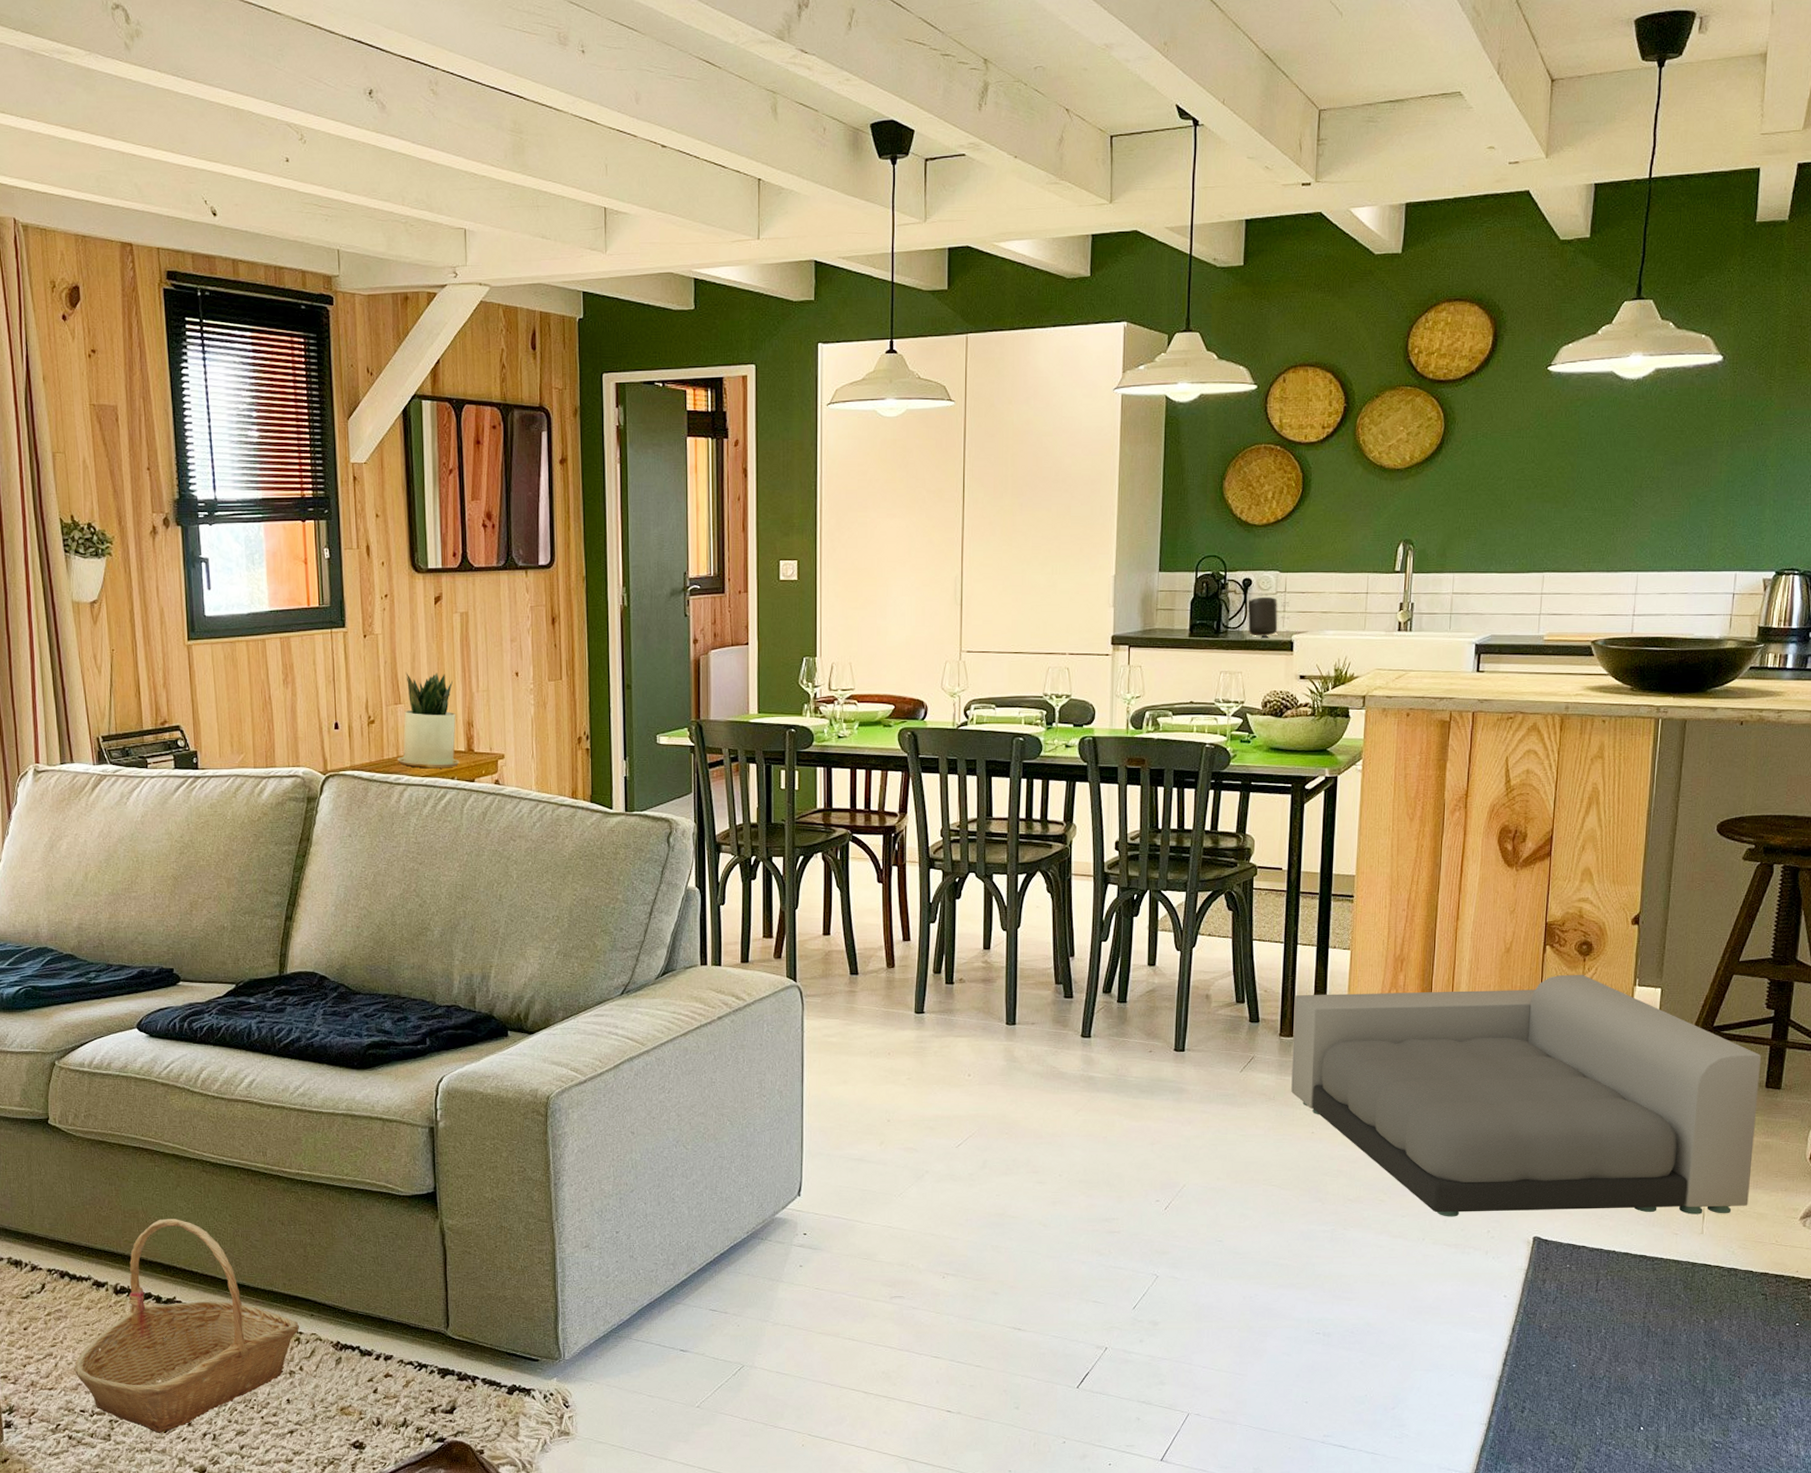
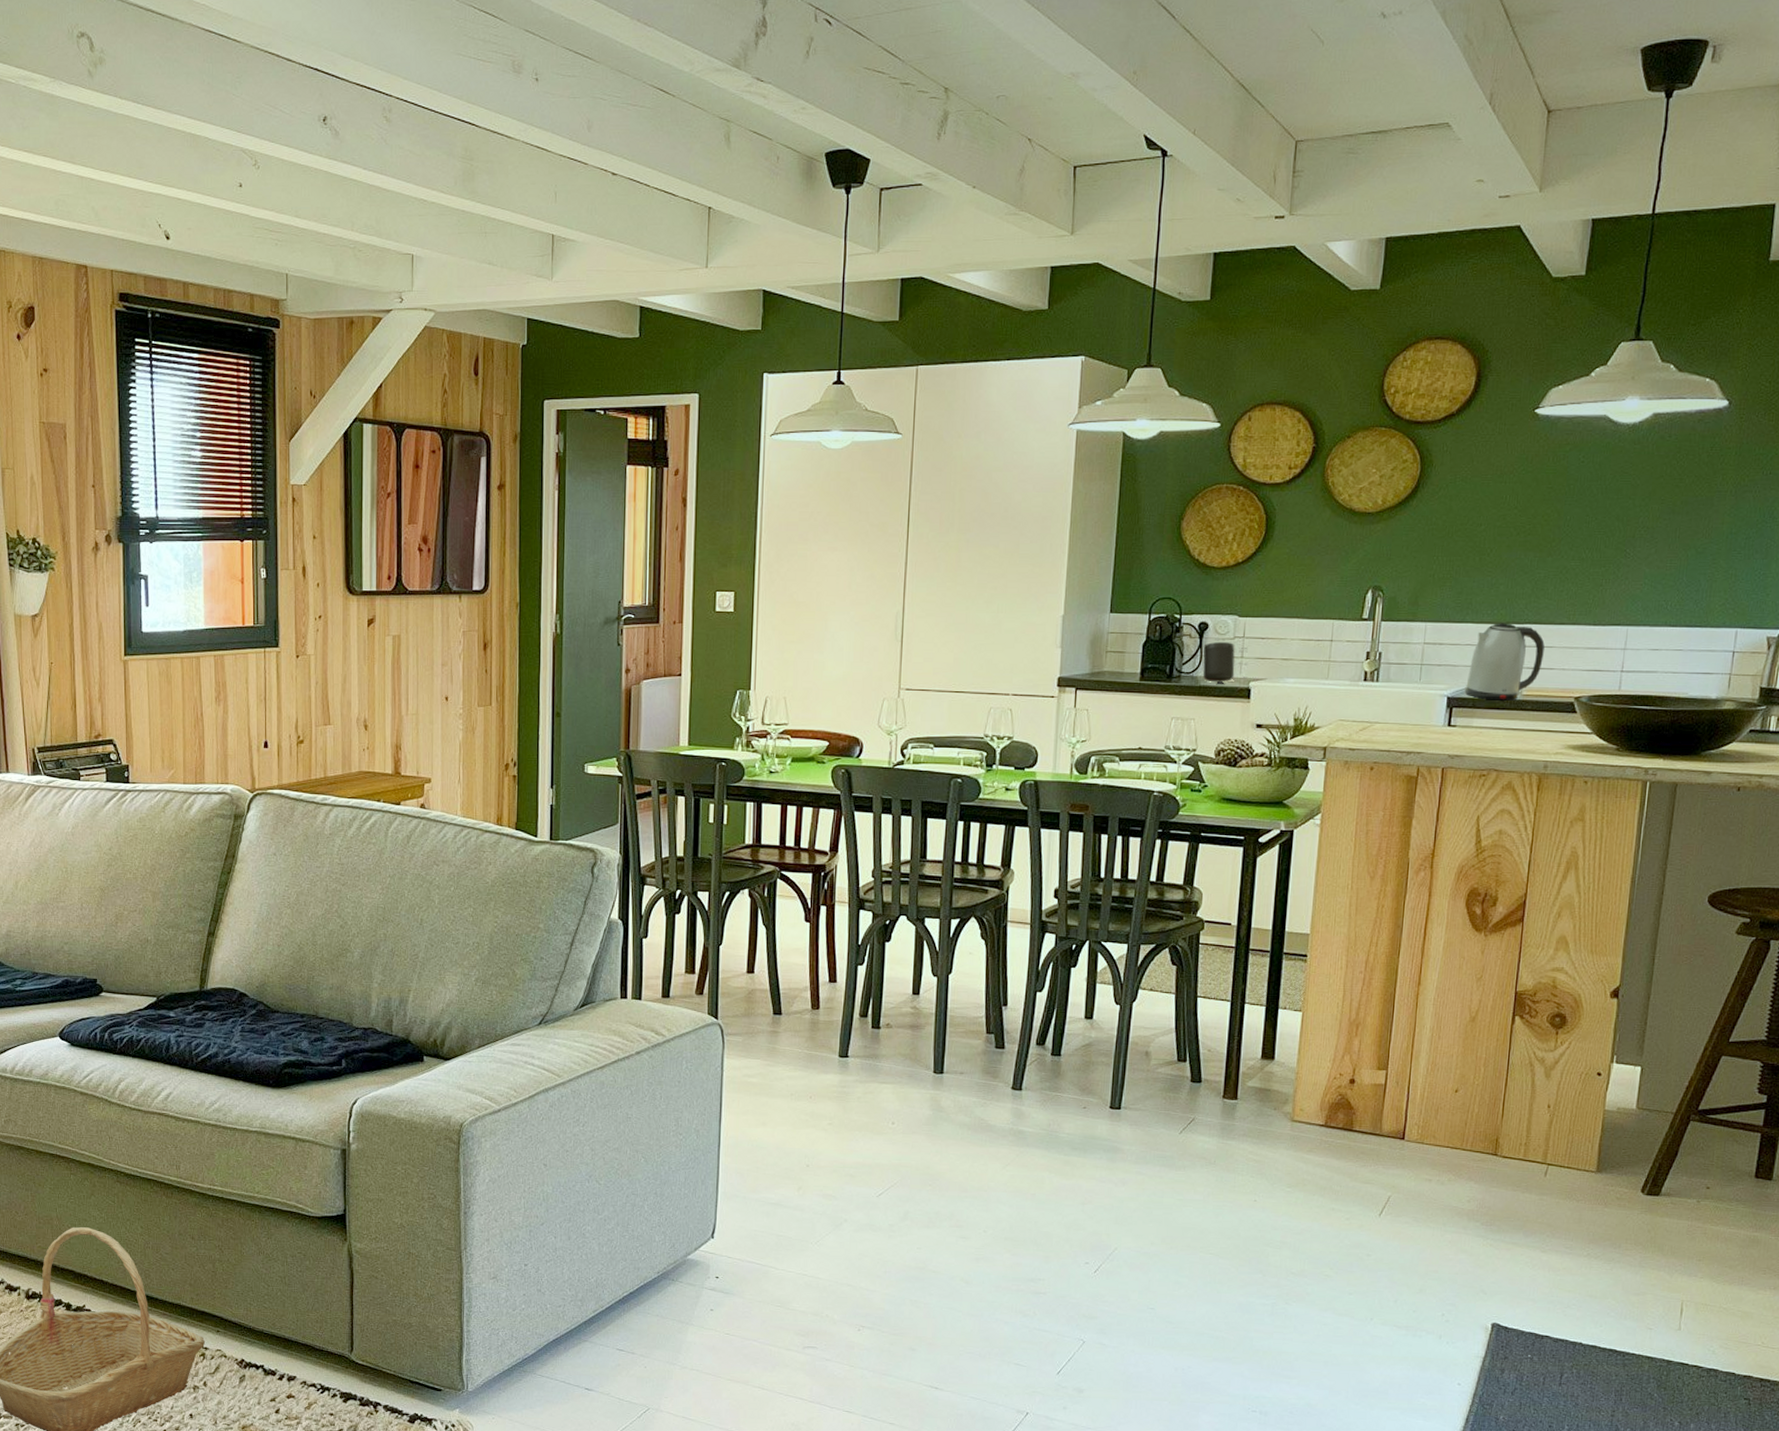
planter: present [396,672,460,769] -> none [324,693,386,791]
dog bed: present [1291,975,1761,1217] -> none [1233,1048,1751,1311]
kettle: none [1492,572,1564,646] -> present [1465,623,1546,701]

